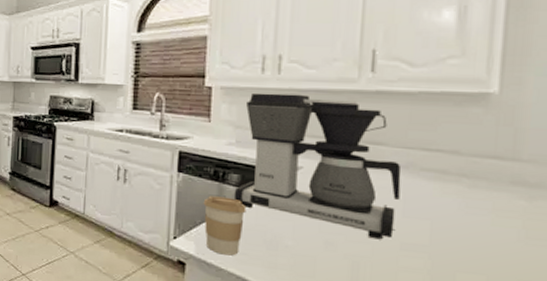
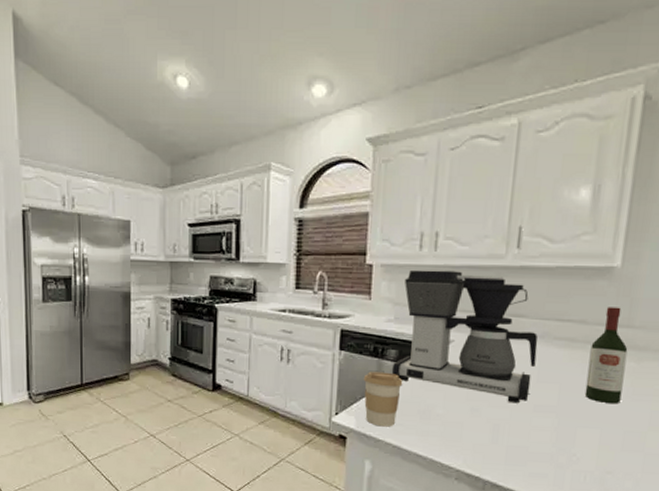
wine bottle: none [463,137,515,248] -> present [584,307,628,404]

